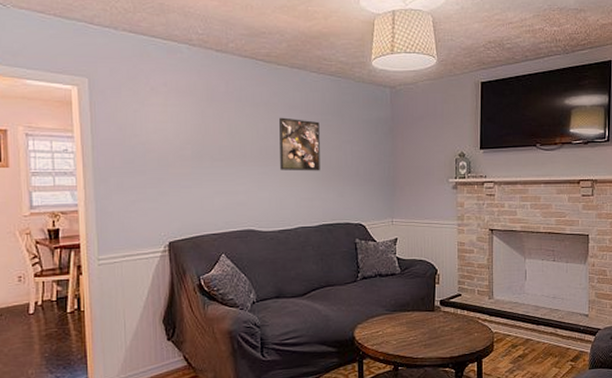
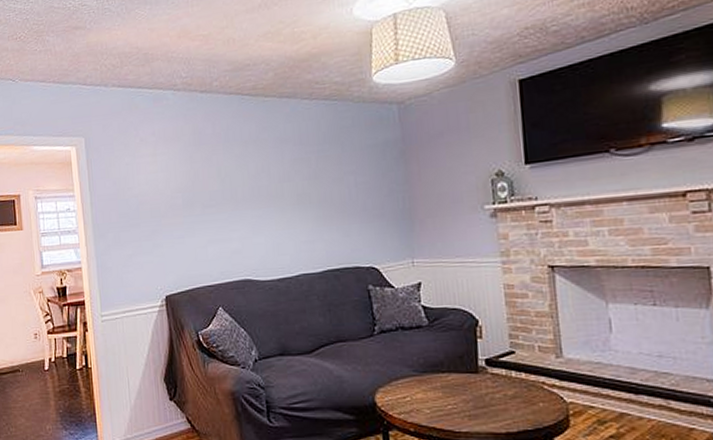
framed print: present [279,117,320,171] -> none [271,153,320,212]

